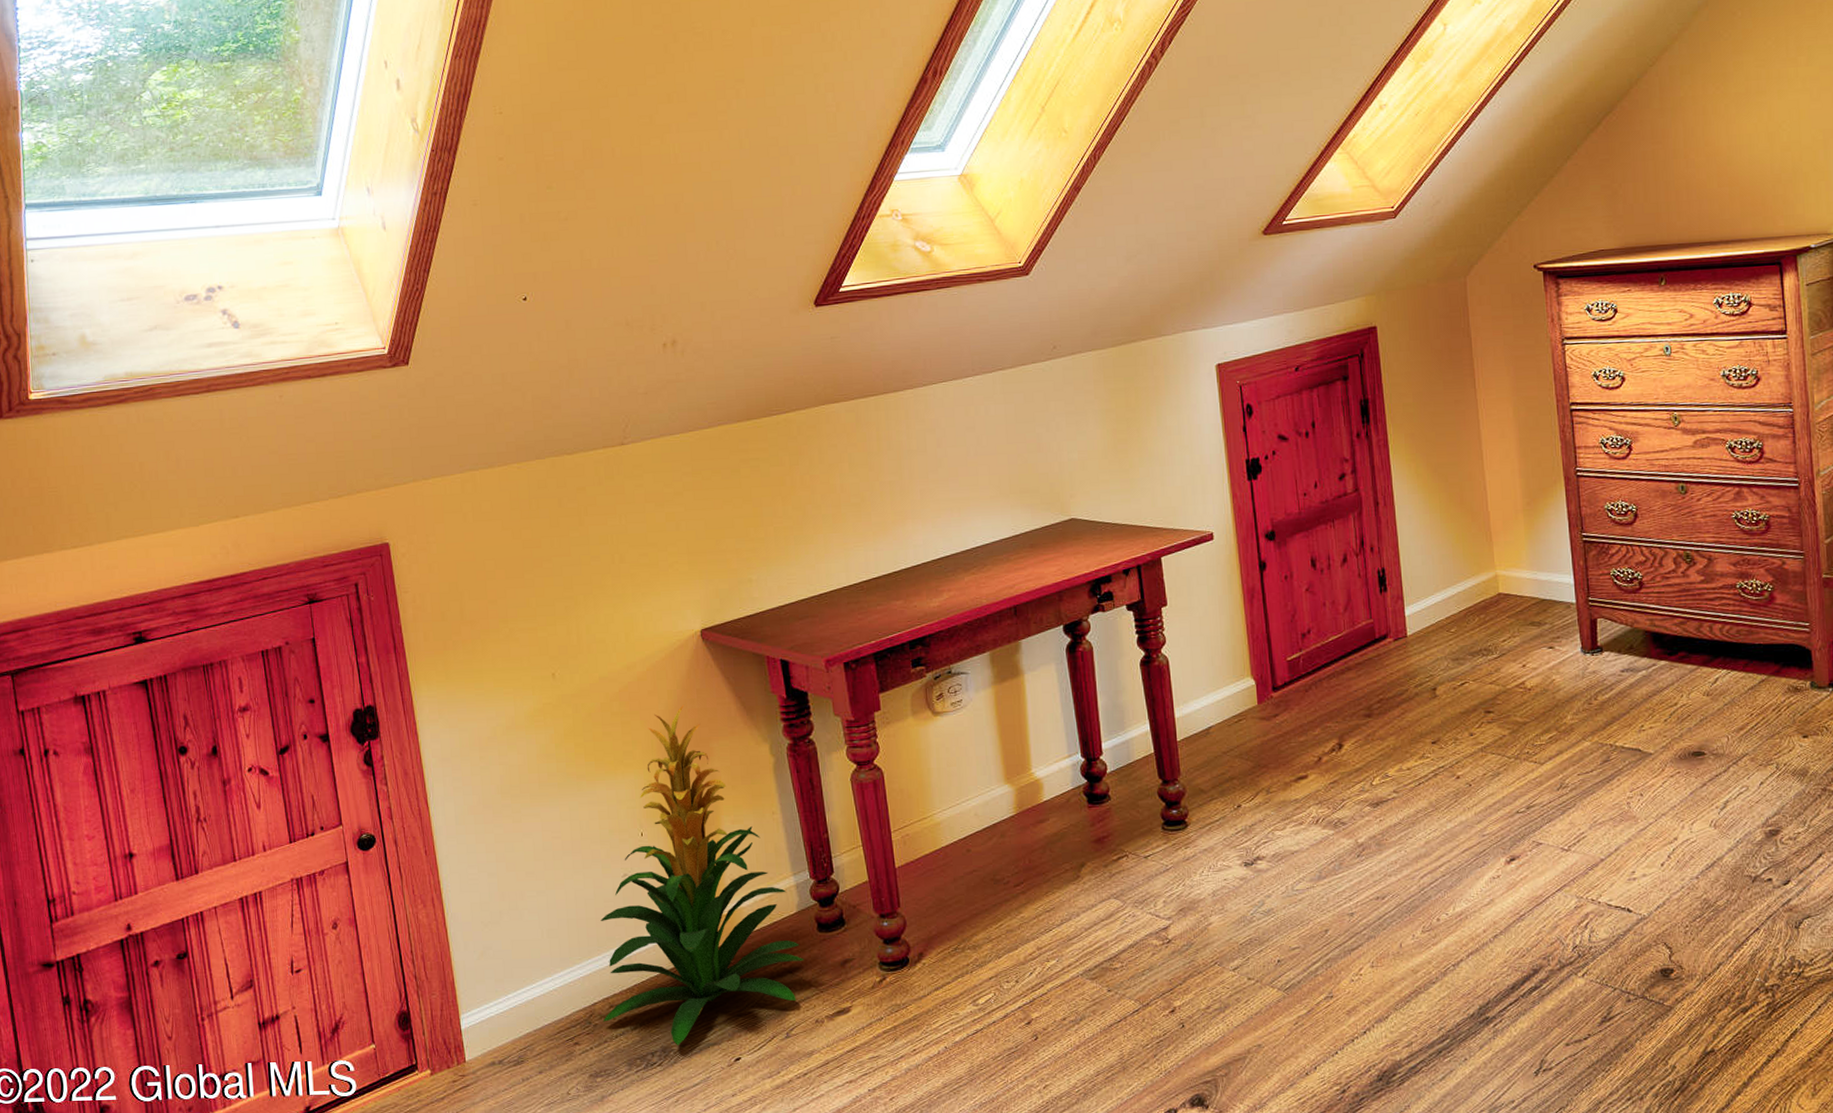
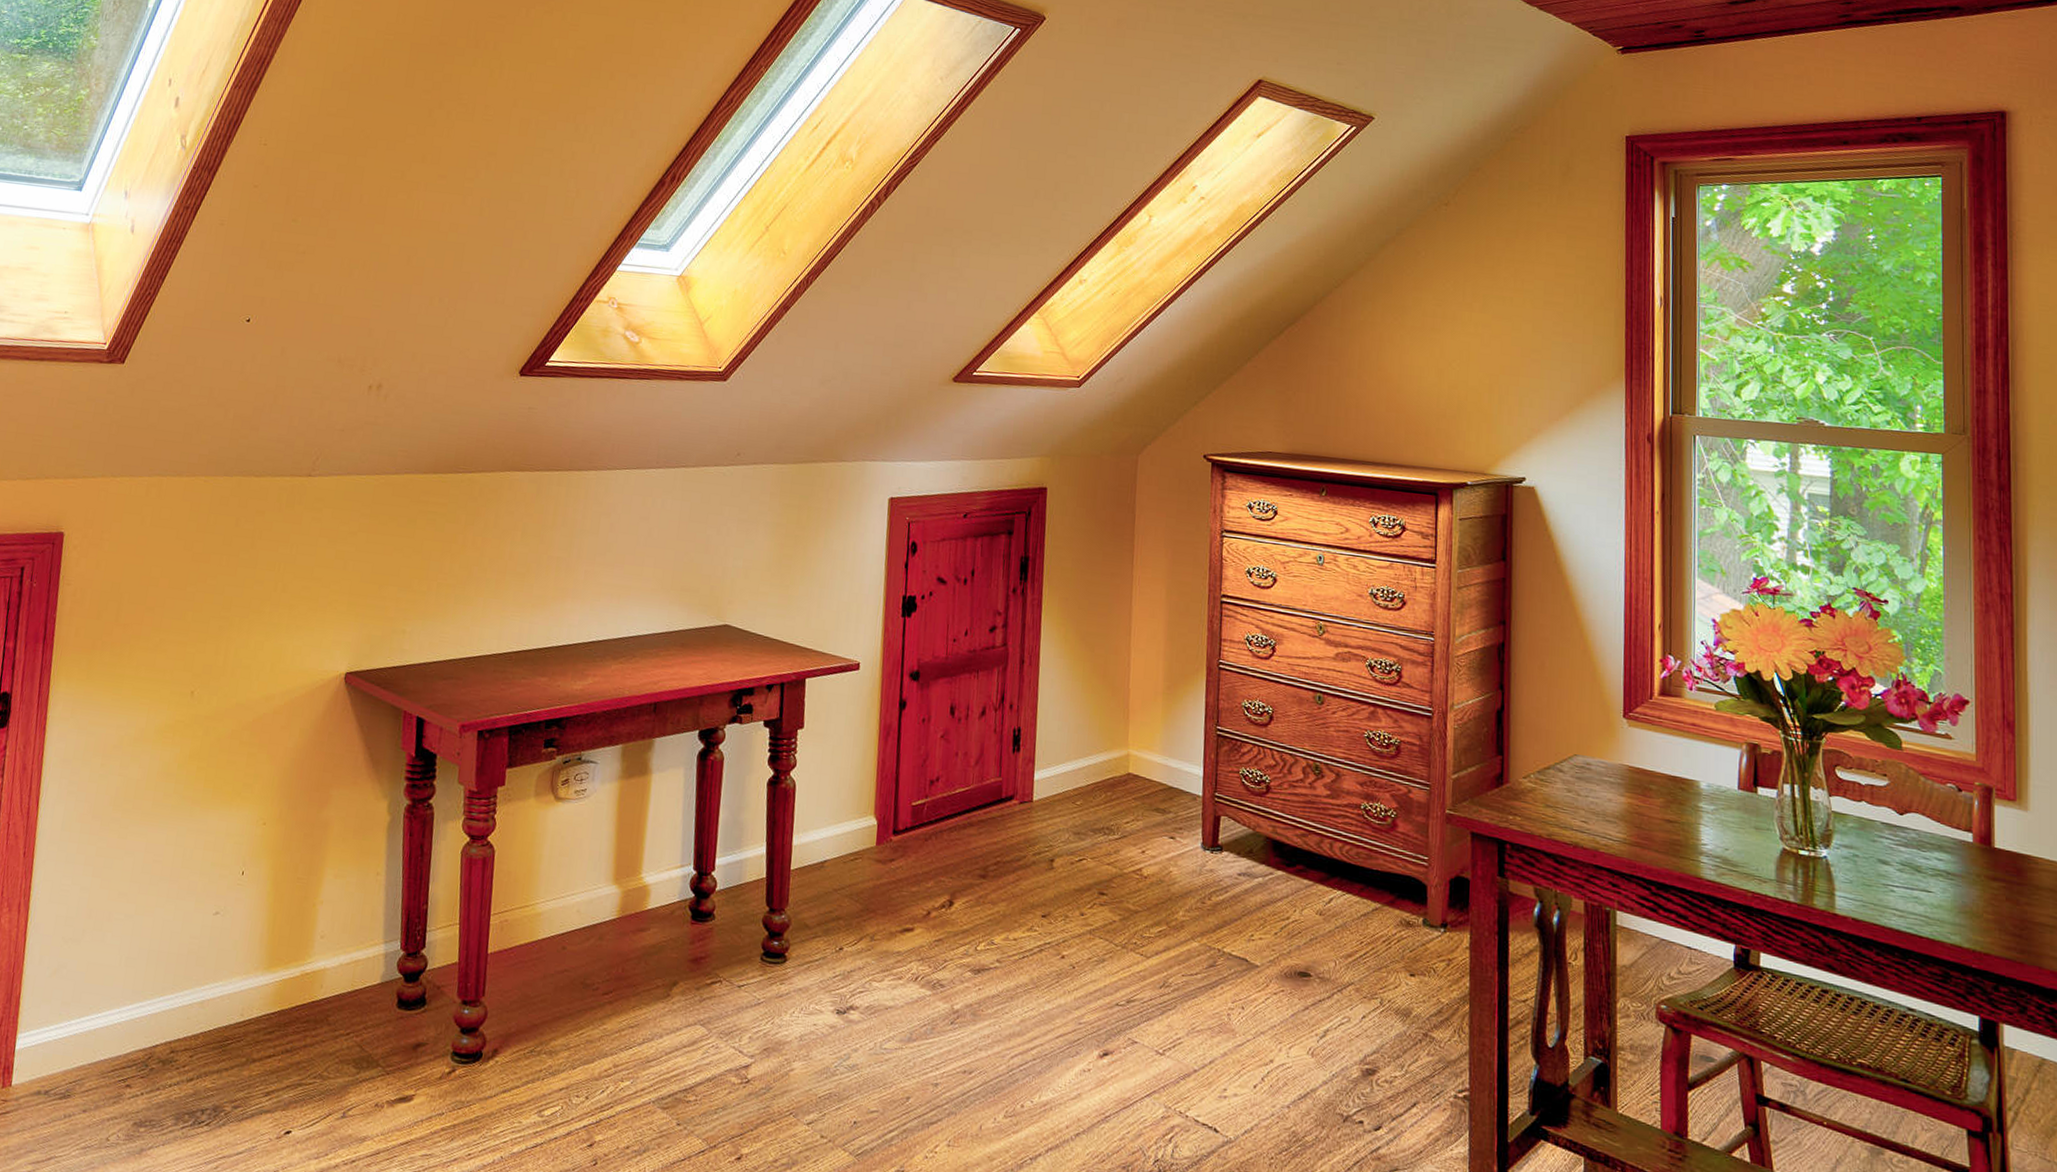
indoor plant: present [600,705,805,1045] -> none [161,746,378,1106]

